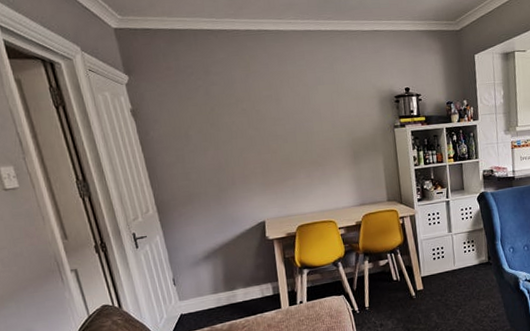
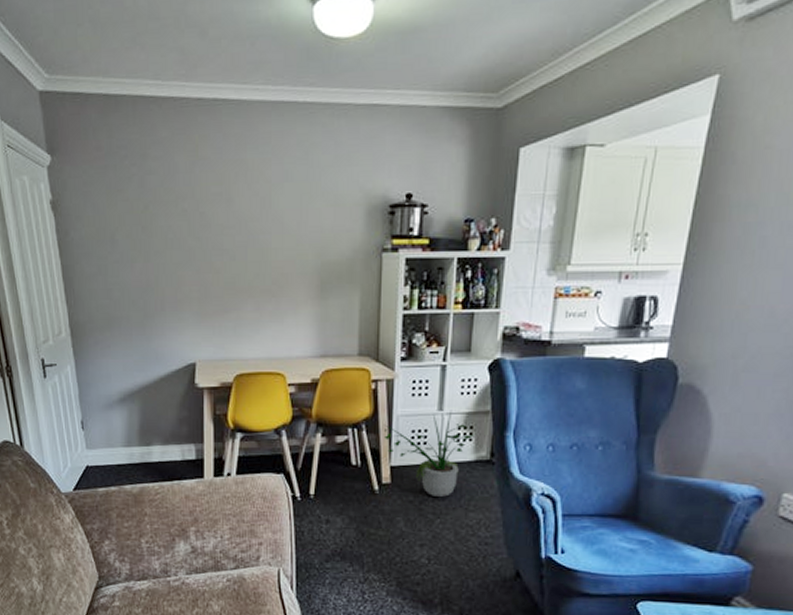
potted plant: none [412,231,476,294] -> present [383,410,476,497]

